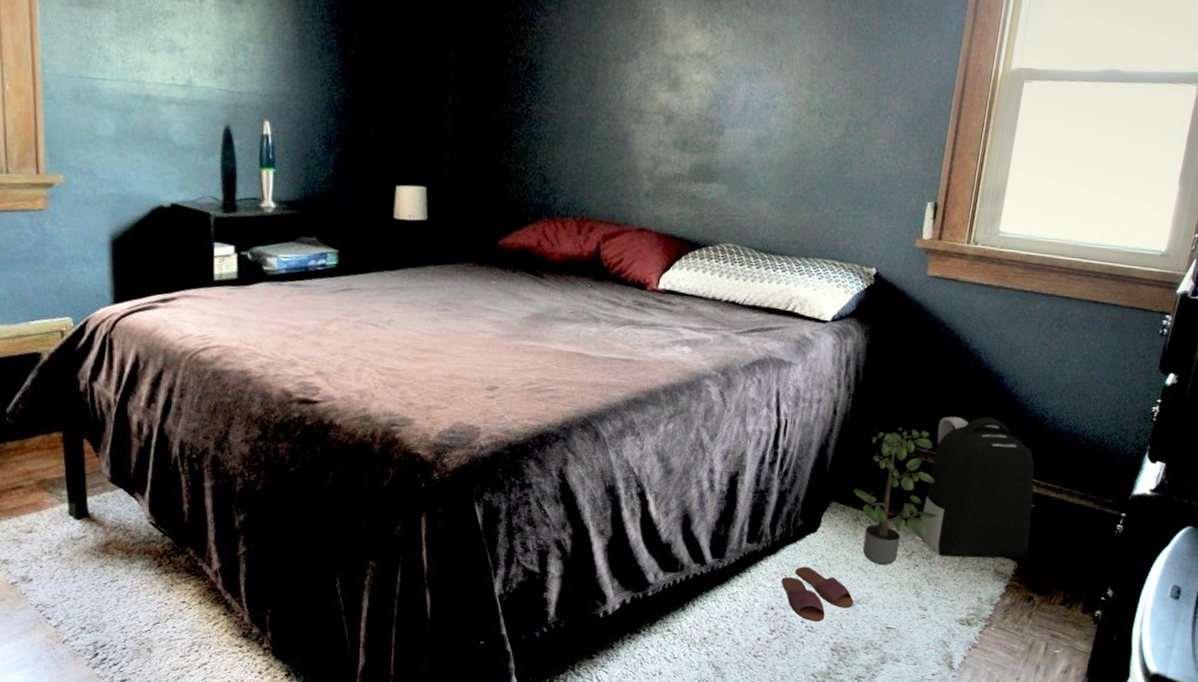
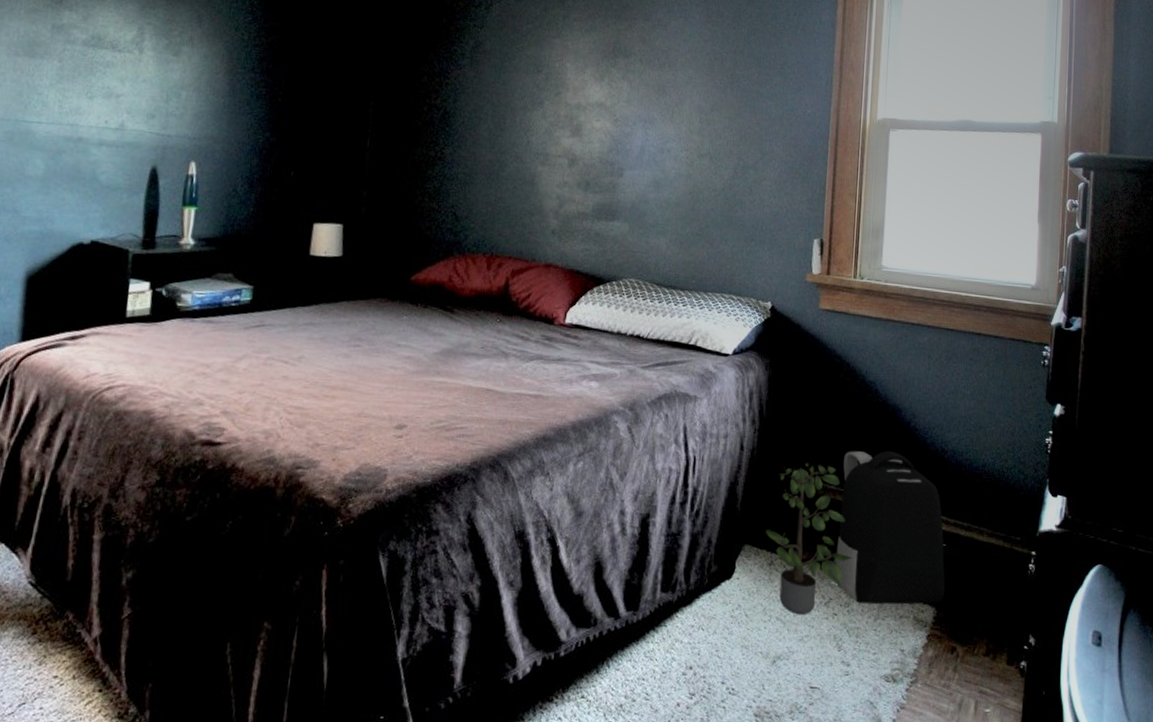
slippers: present [782,566,854,621] -> none [699,618,774,682]

